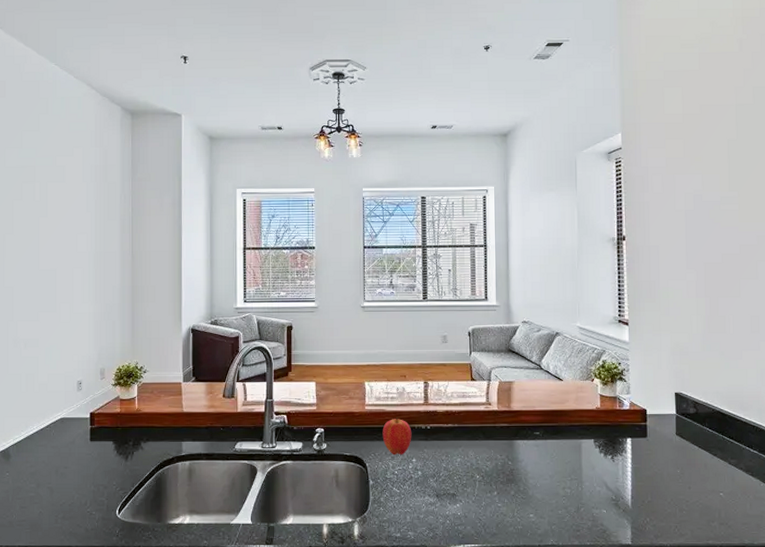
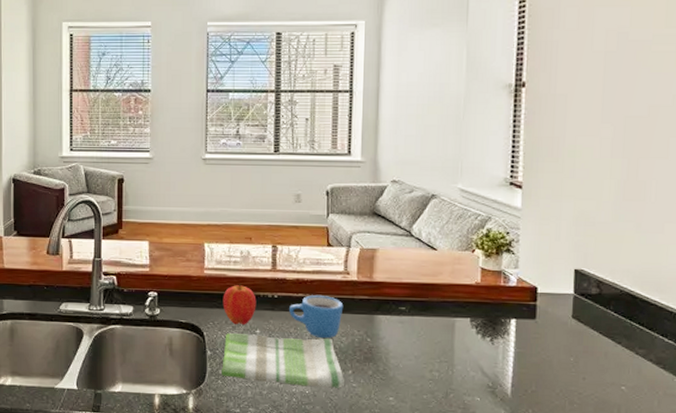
dish towel: none [383,463,491,509] -> present [221,333,344,388]
mug: none [441,425,487,464] -> present [289,295,344,339]

